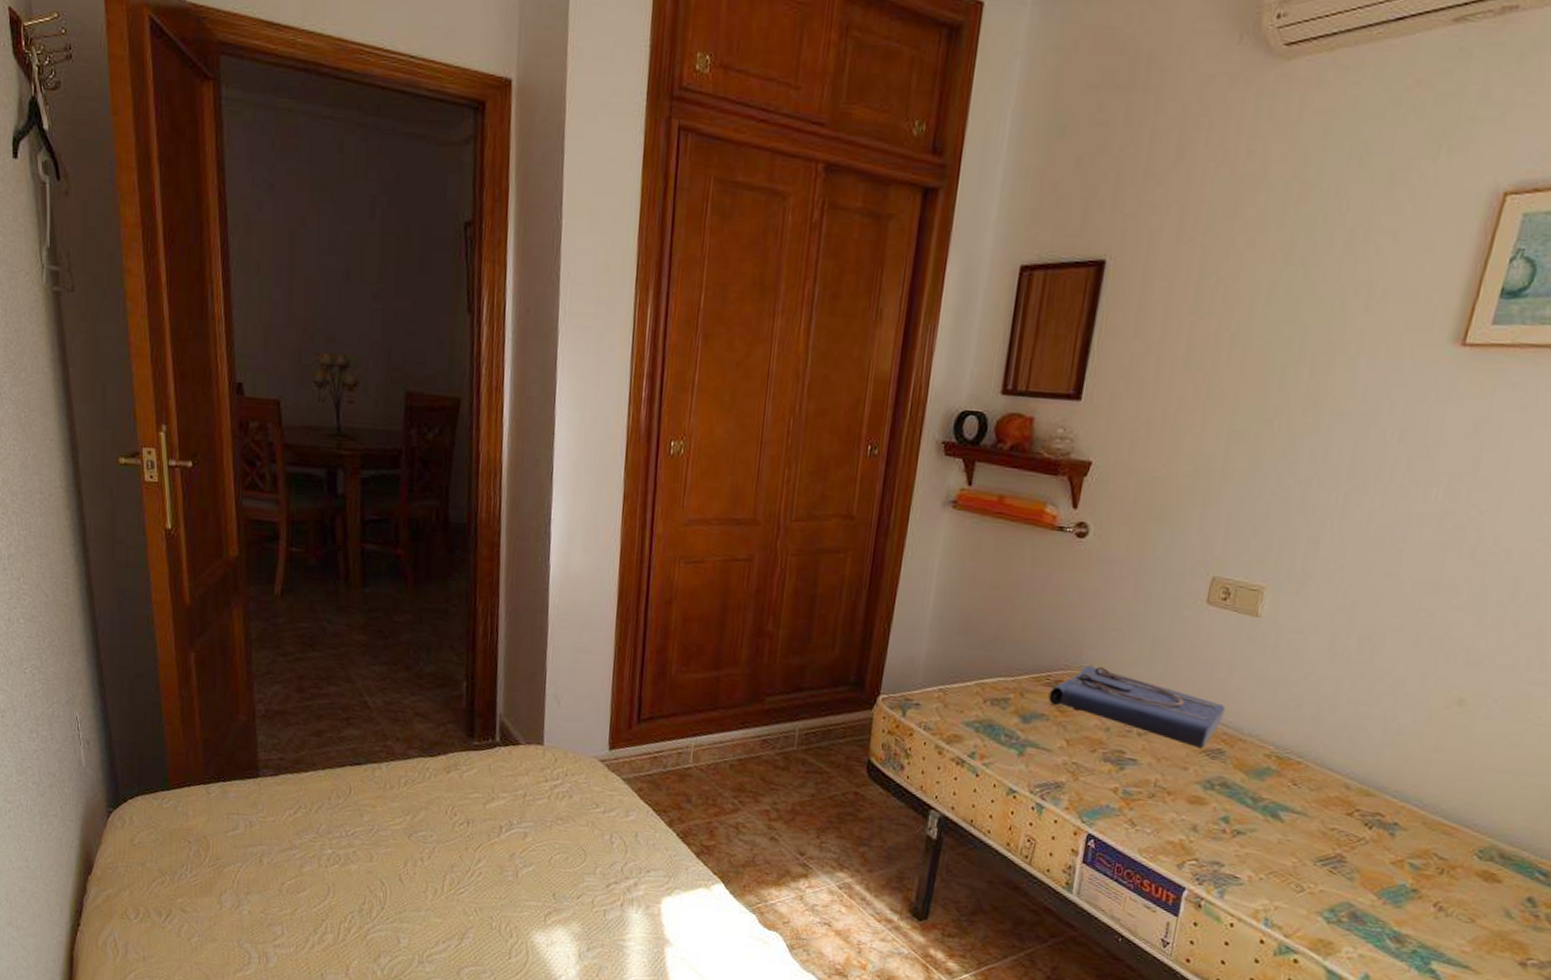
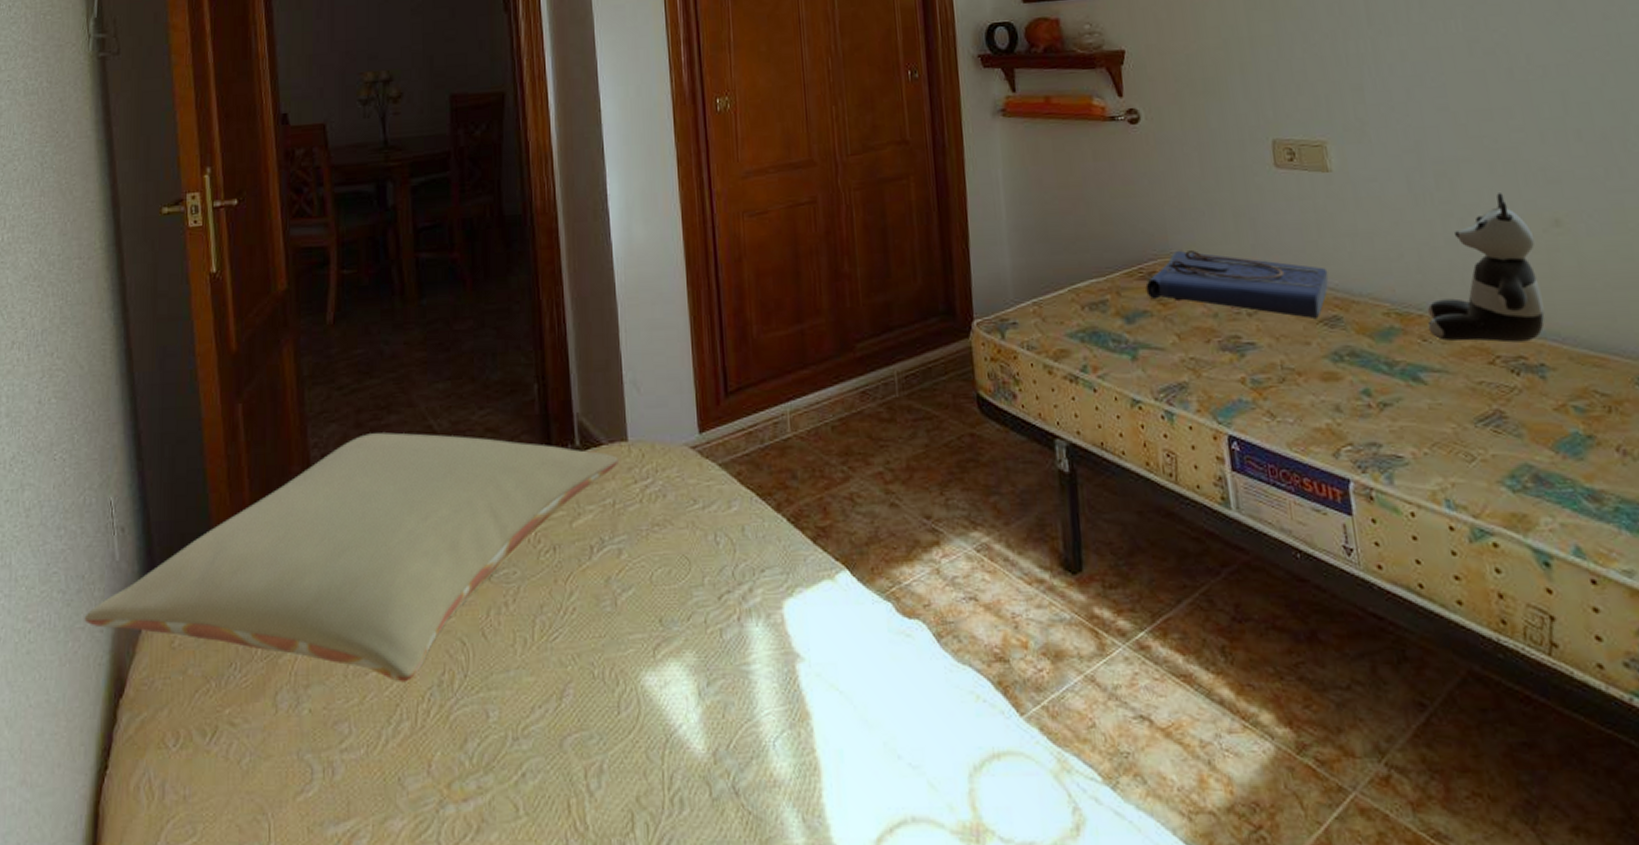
pillow: none [56,698,533,905] -> present [84,432,619,683]
stuffed animal: none [1302,665,1434,802] -> present [1427,193,1545,343]

